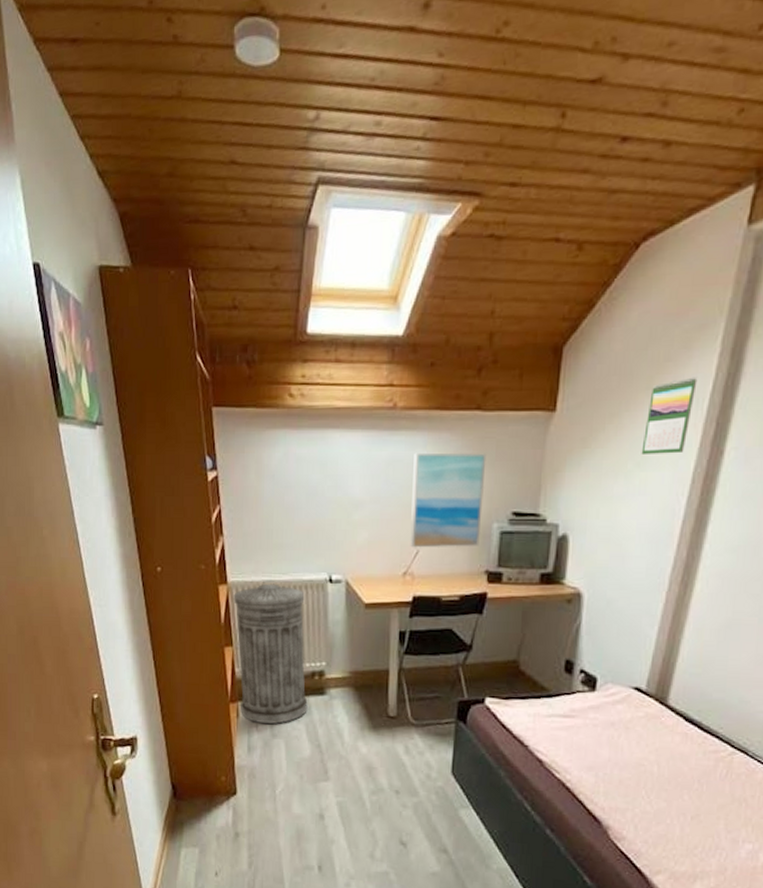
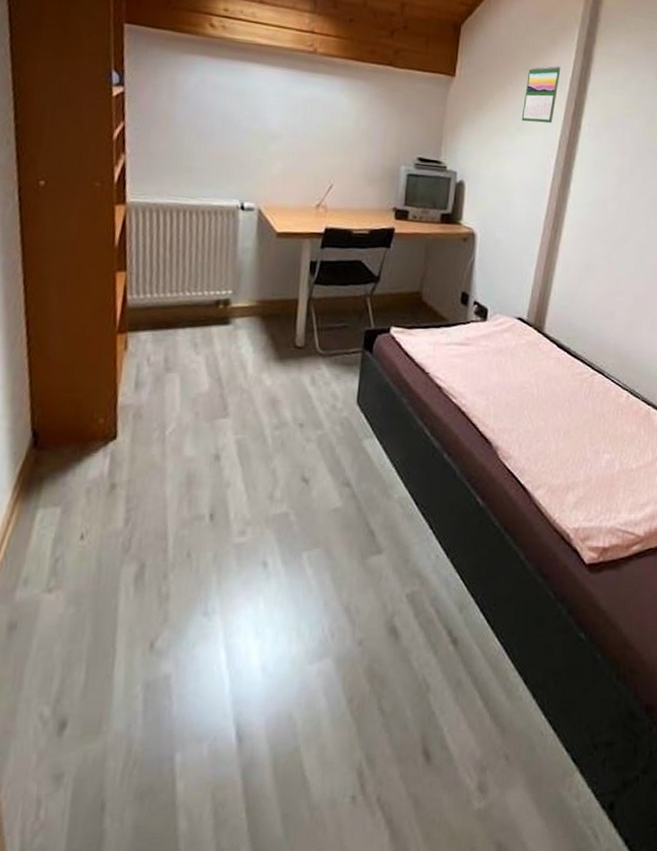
trash can: present [233,581,308,724] -> none [130,203,214,357]
wall art: present [410,452,487,548] -> none [324,95,397,185]

